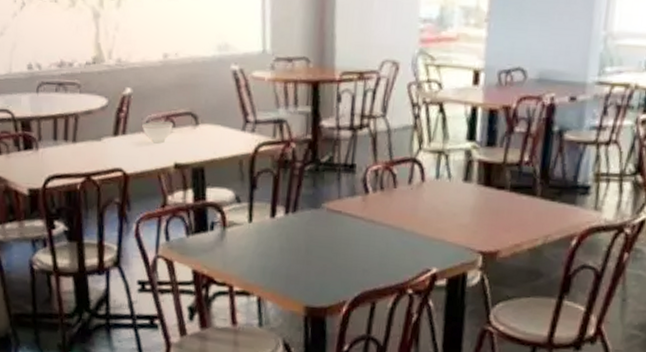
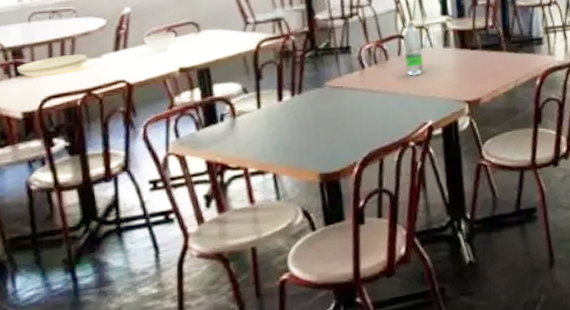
plate: none [25,133,90,154] -> present [17,54,89,78]
bottle: none [414,144,439,211] -> present [403,23,424,76]

